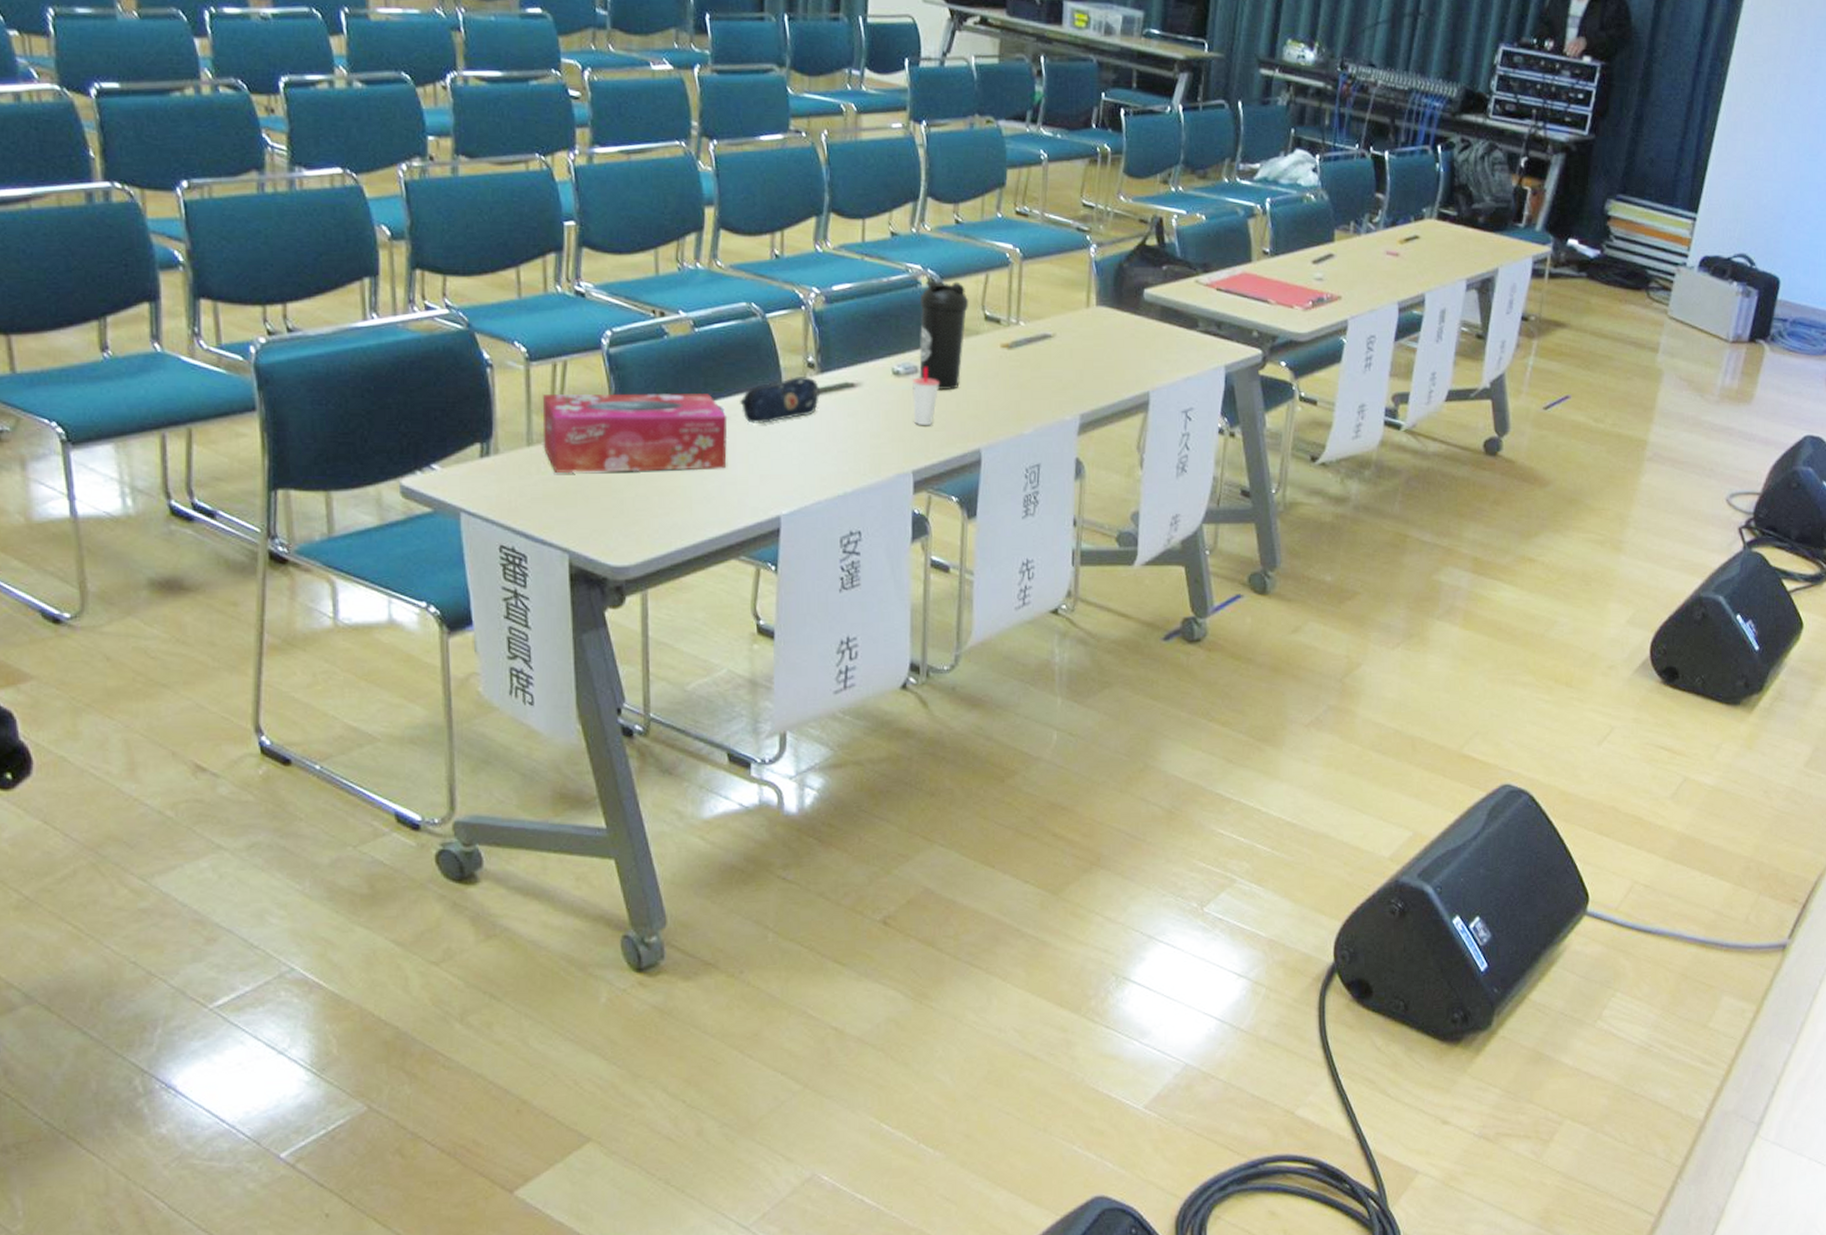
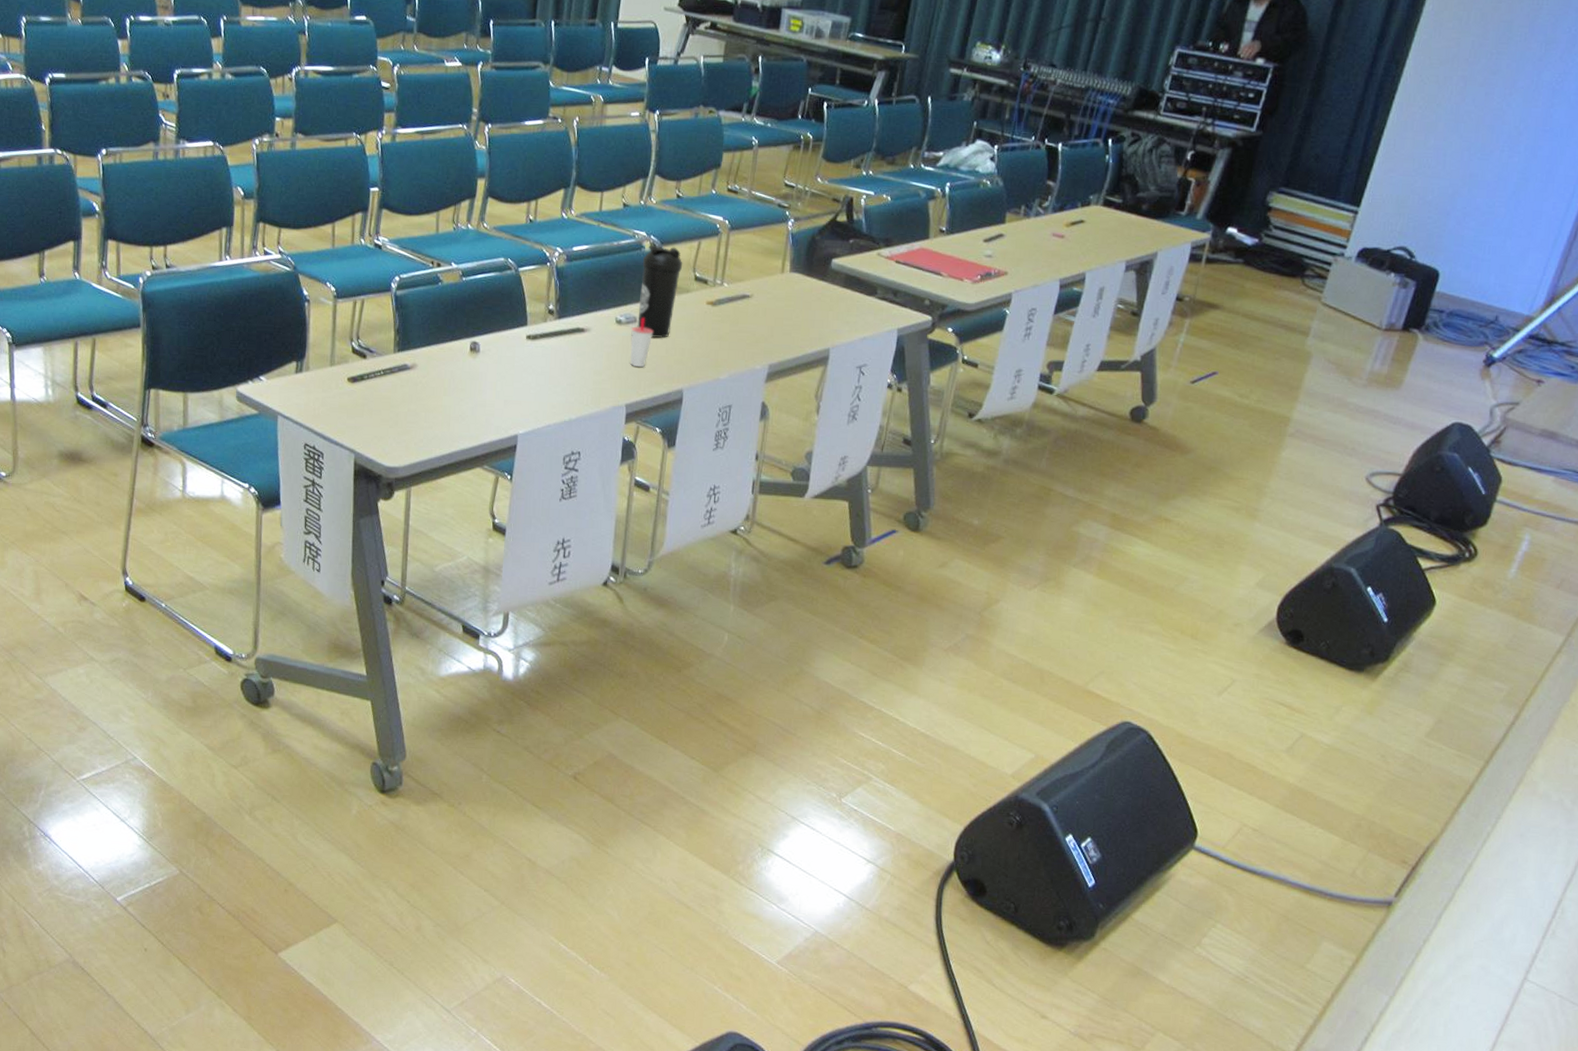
tissue box: present [542,393,728,474] -> none [342,326,483,394]
pencil case: present [740,377,821,423] -> none [493,321,557,358]

